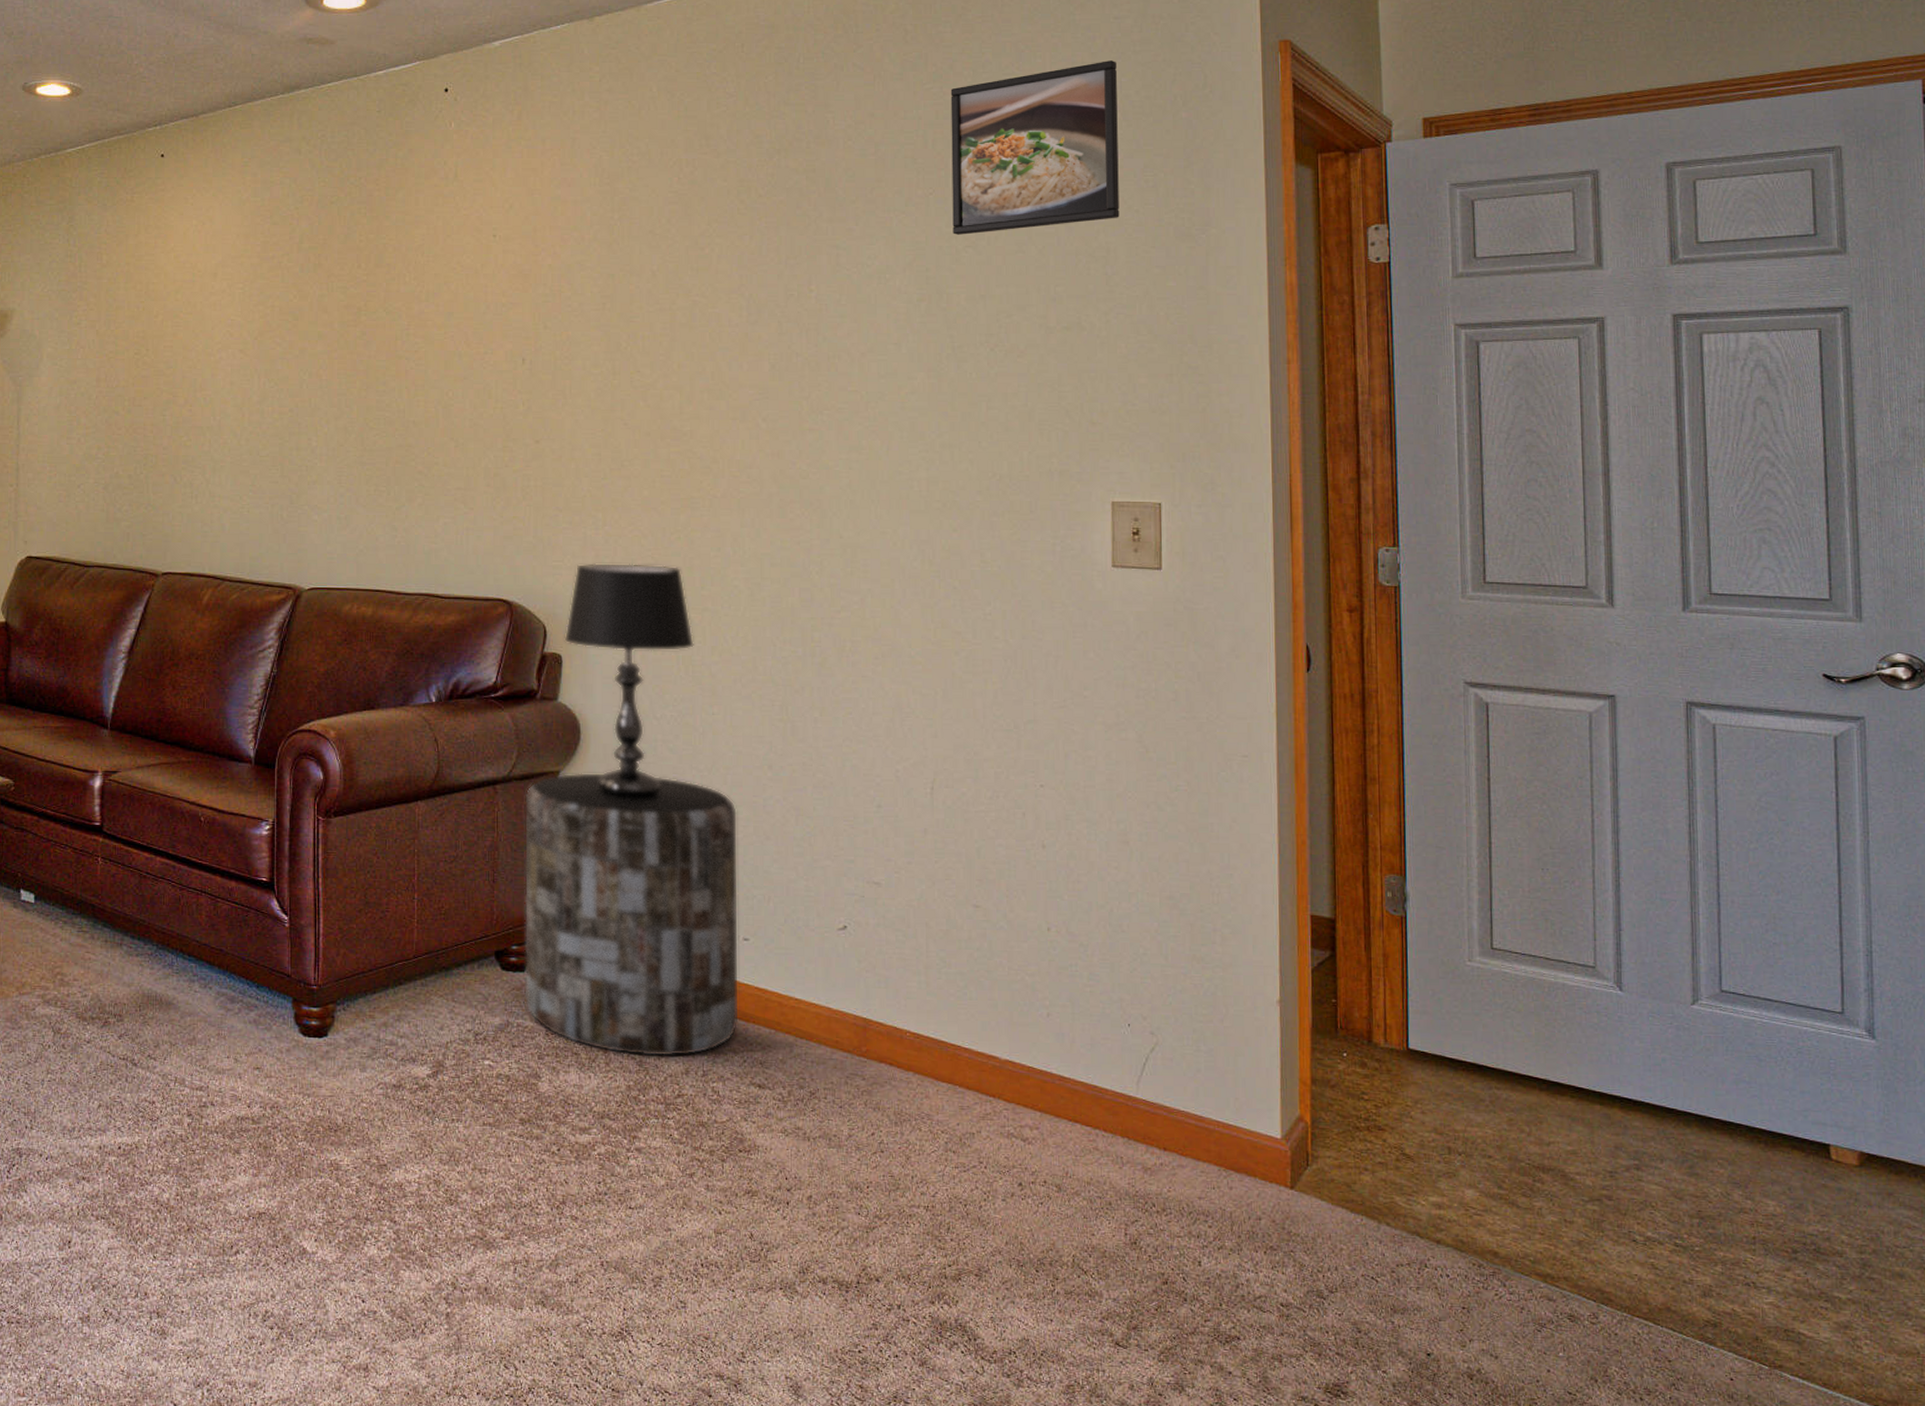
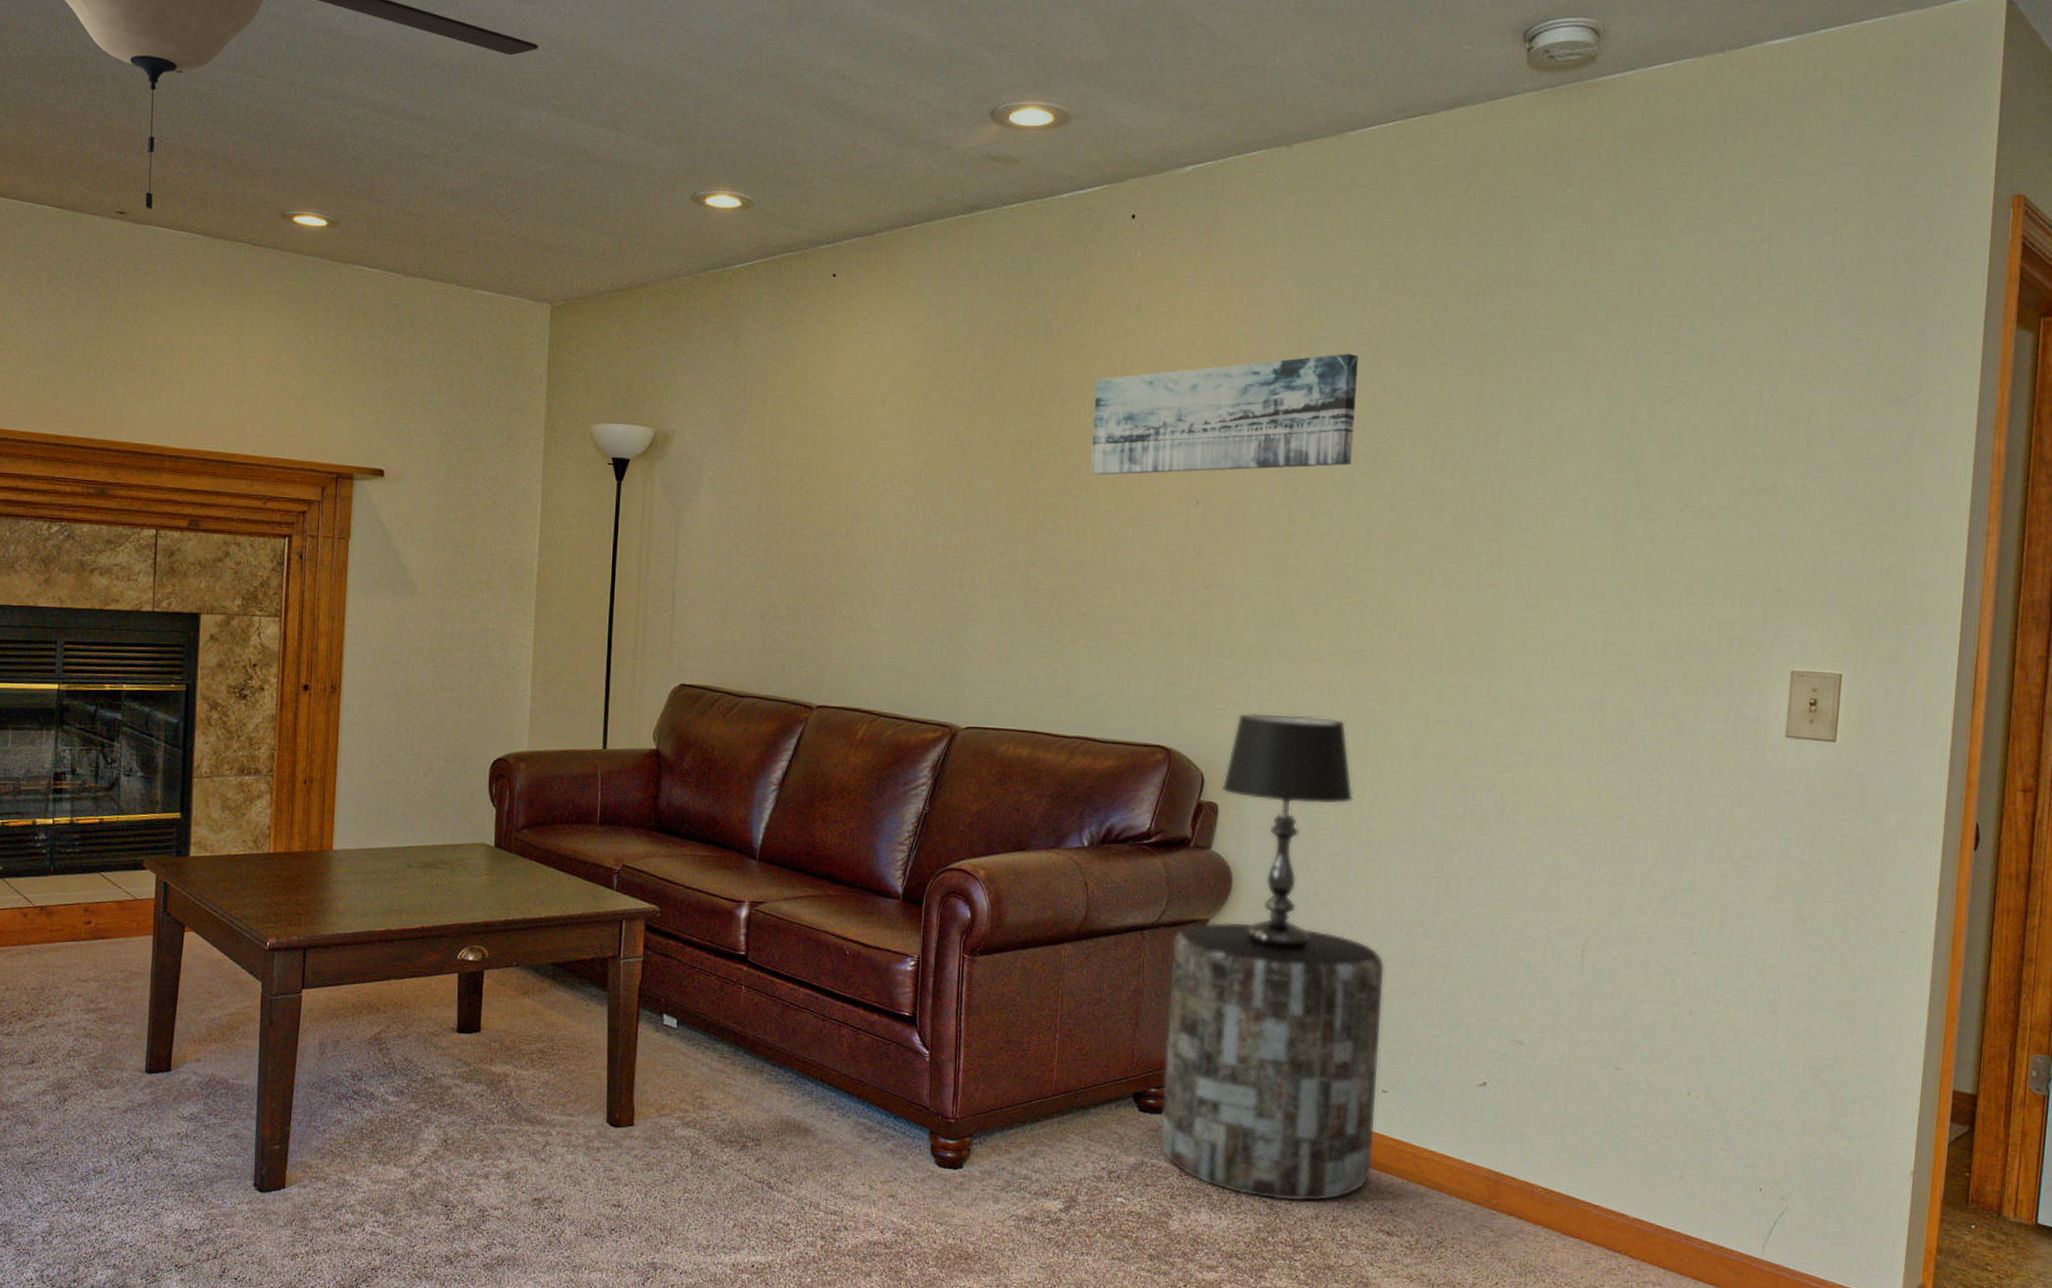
wall art: none [418,211,670,337] -> present [1090,353,1358,476]
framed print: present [950,61,1120,235] -> none [1651,210,1839,389]

